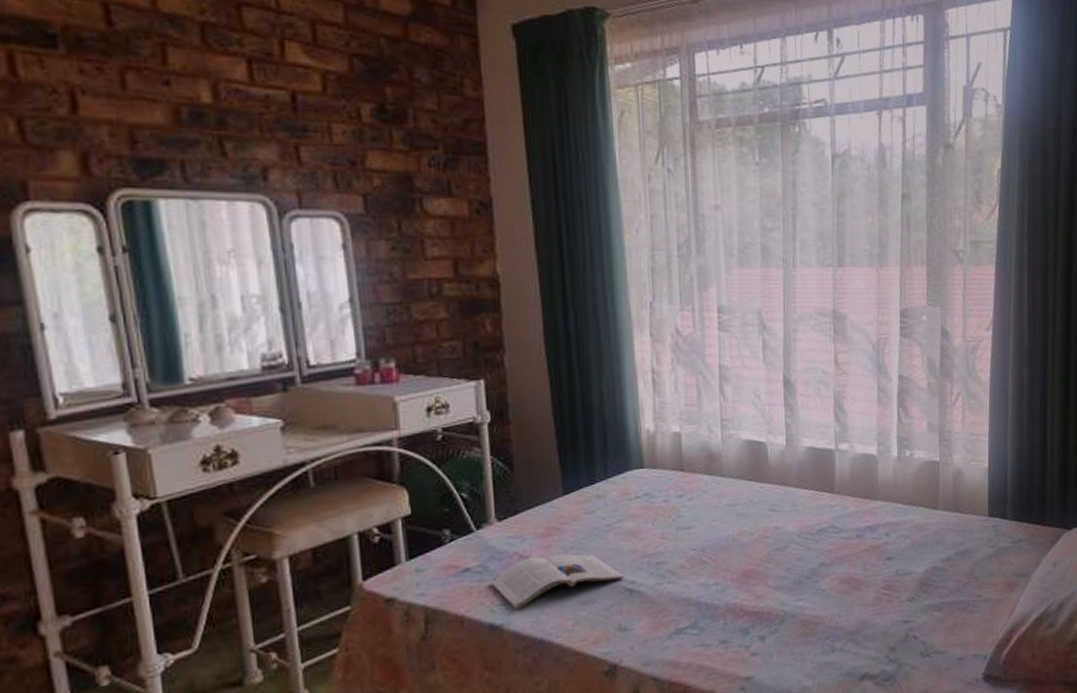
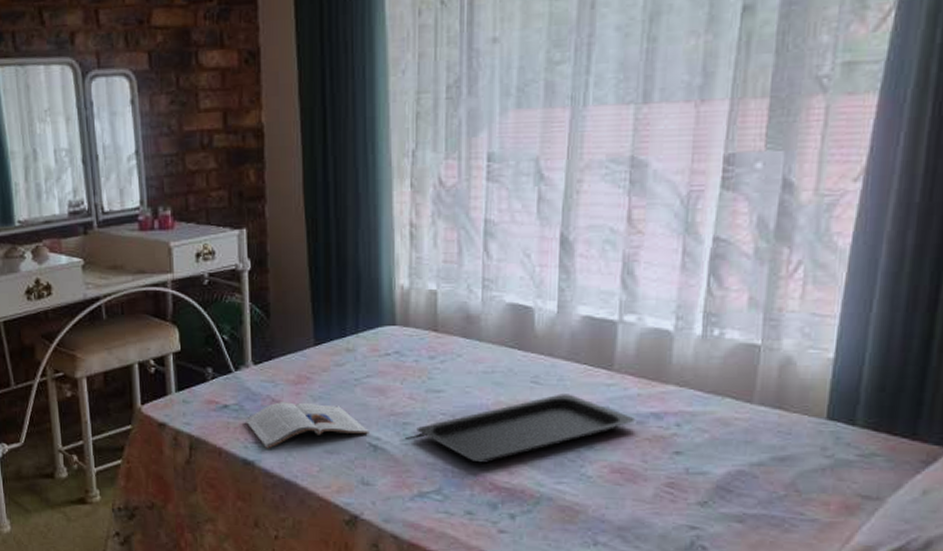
serving tray: none [670,517,856,592] -> present [416,394,636,463]

